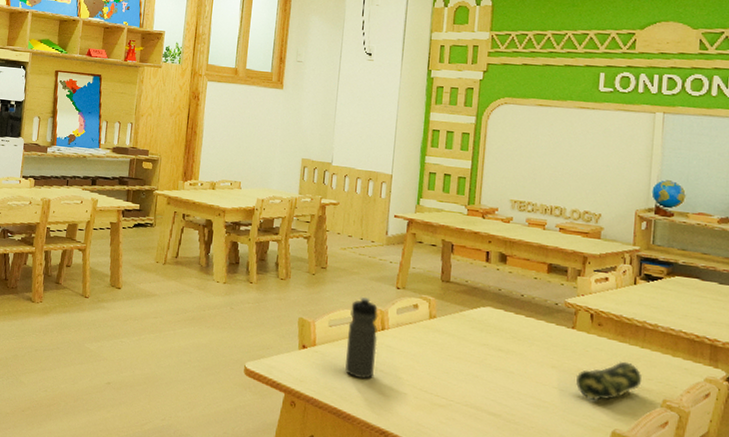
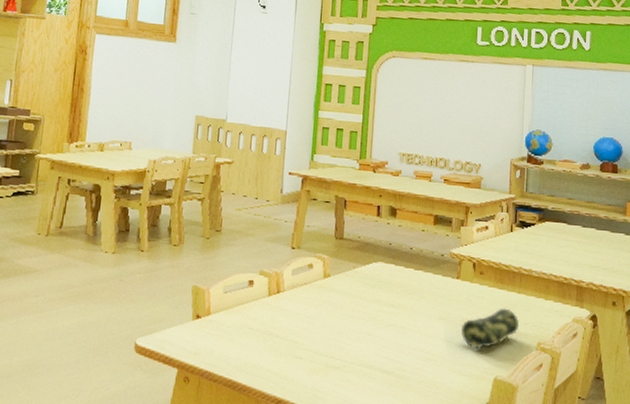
water bottle: present [345,296,379,380] -> none [241,258,274,347]

